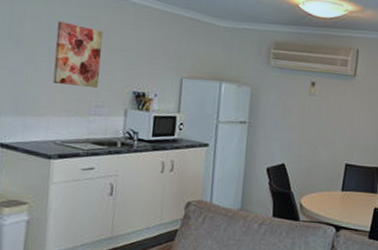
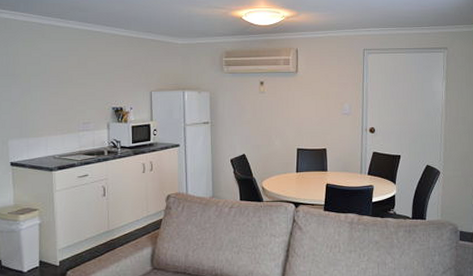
wall art: present [52,21,103,88] -> none [45,56,84,108]

